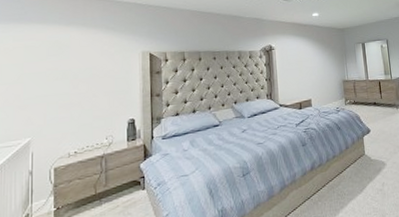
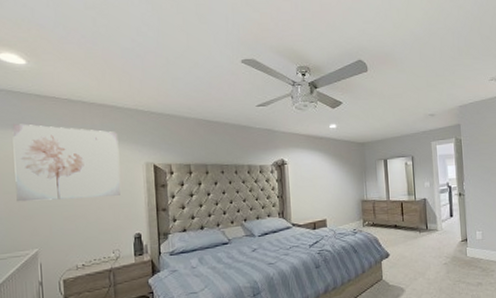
wall art: none [13,18,117,93] -> present [12,124,120,202]

